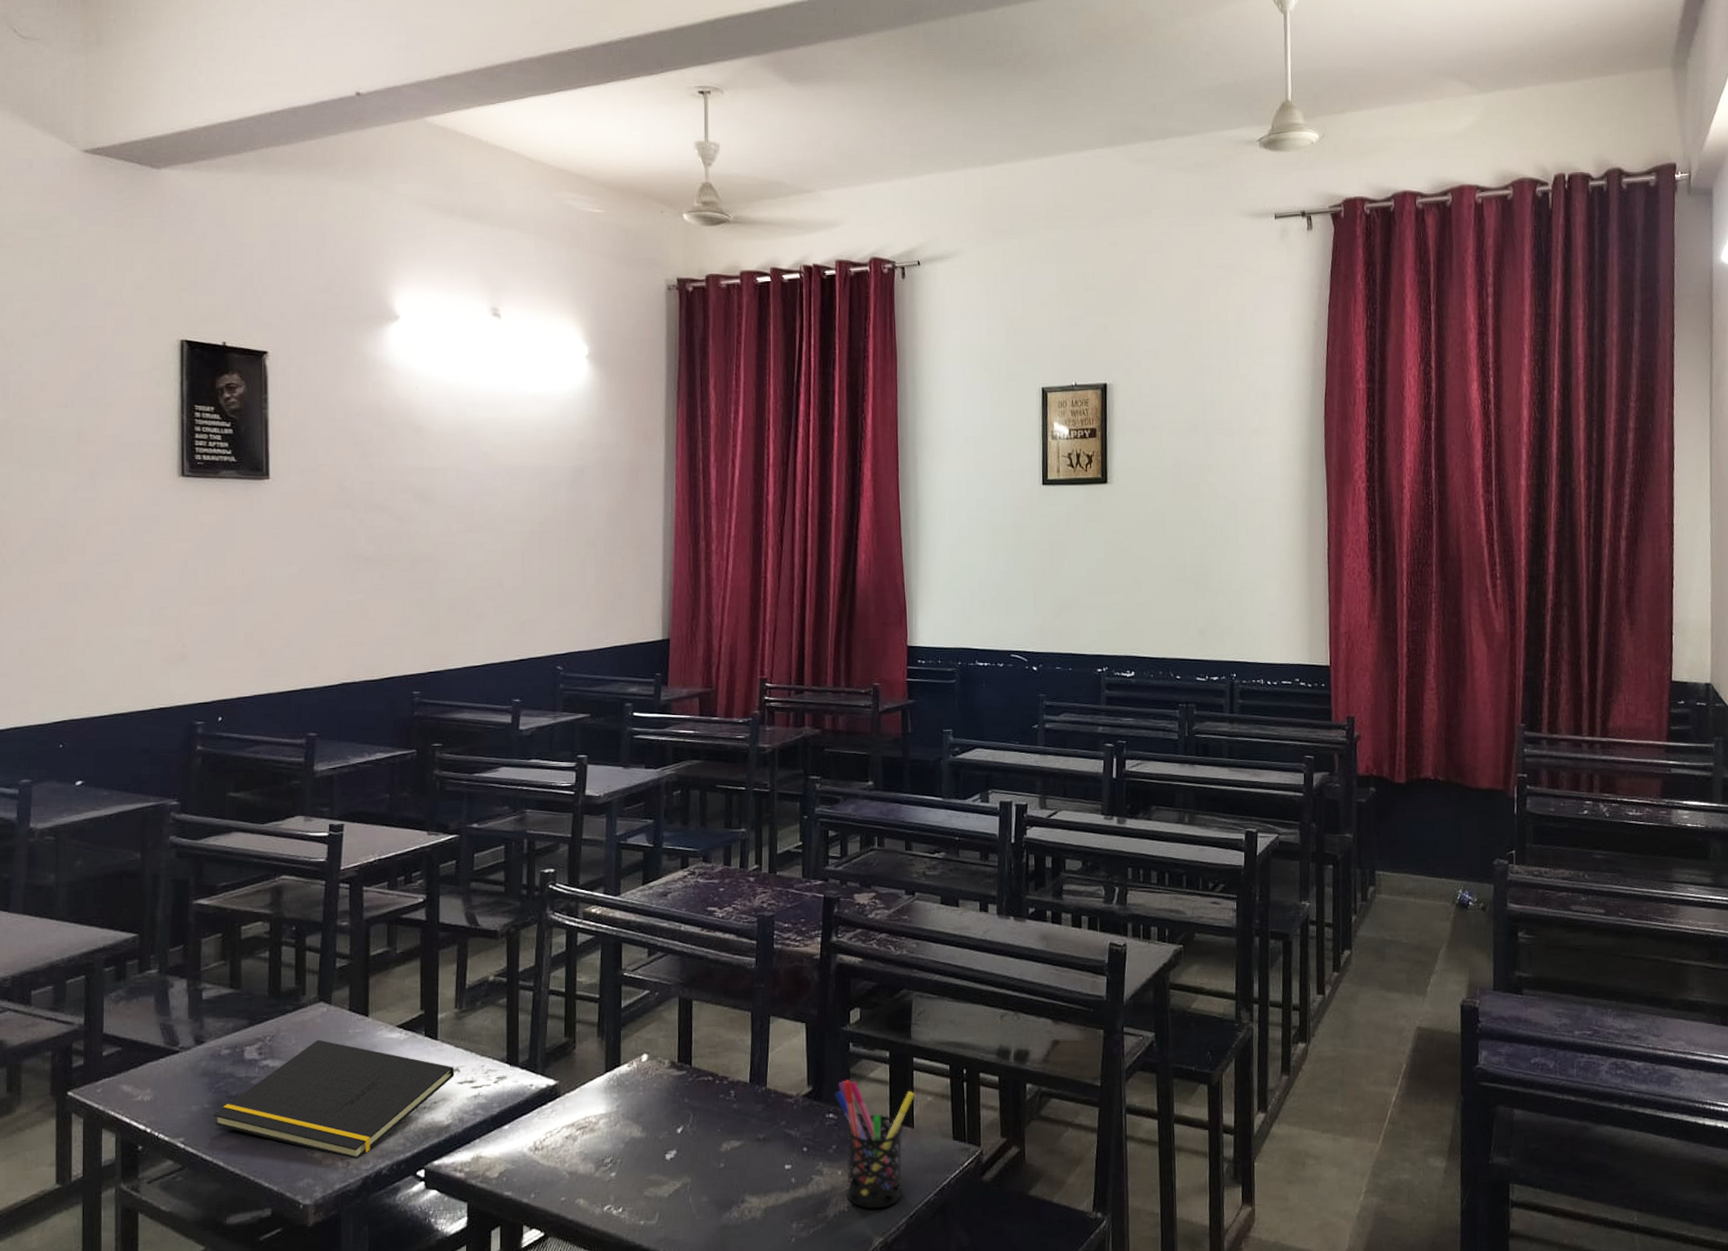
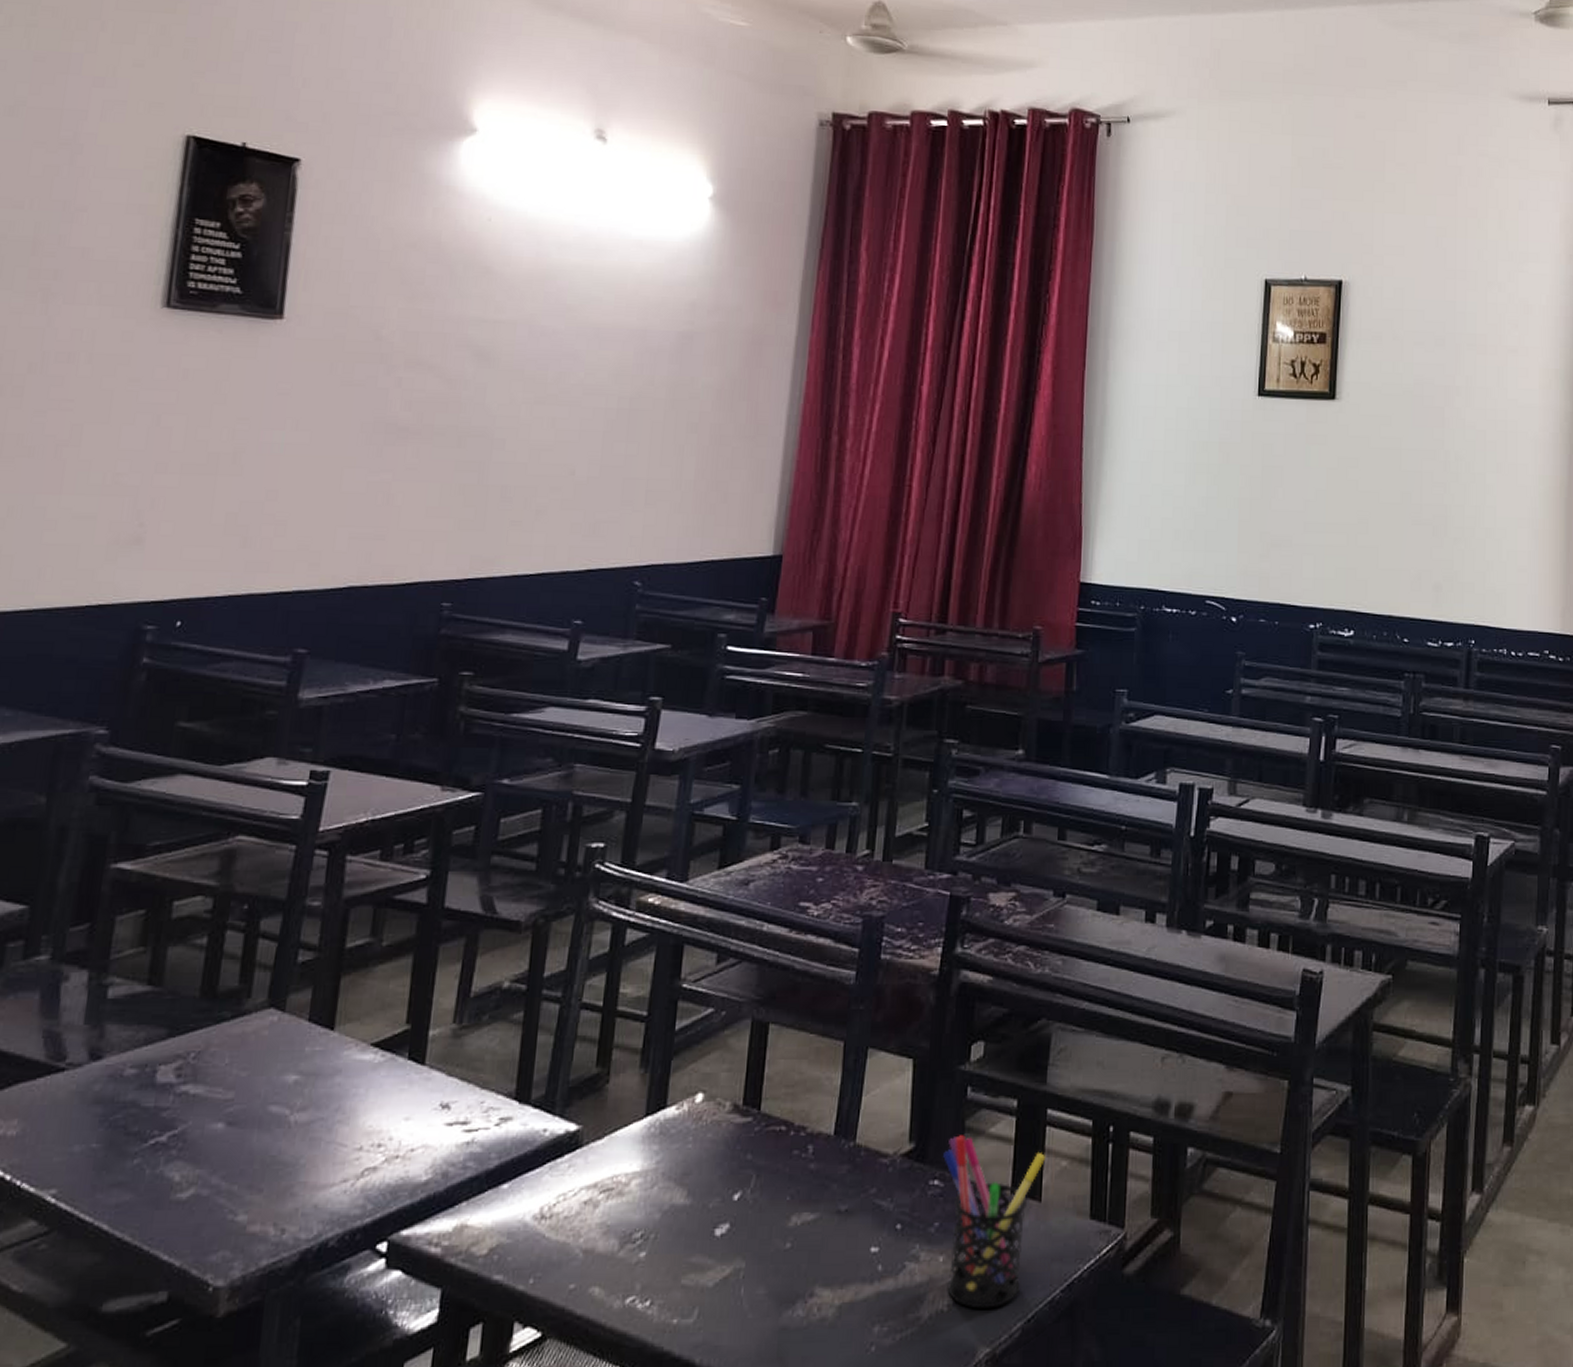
notepad: present [213,1039,455,1159] -> none [102,1058,443,1225]

